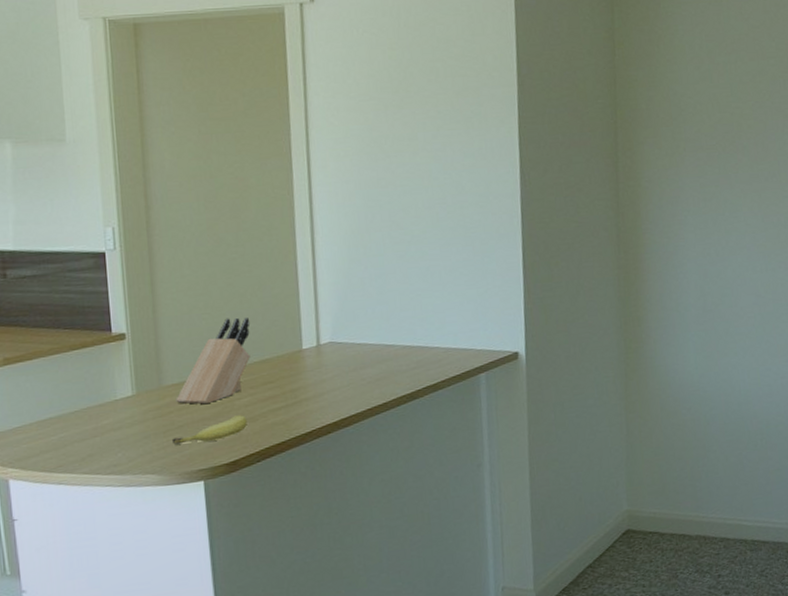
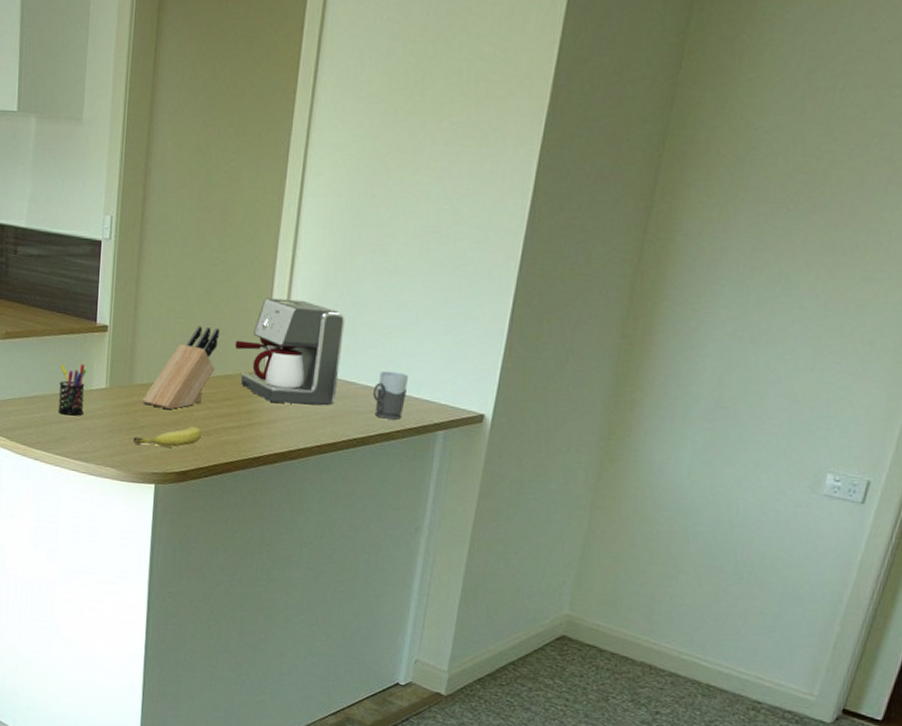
pen holder: none [75,376,110,431] -> present [58,364,87,416]
coffee maker: none [267,278,378,377] -> present [235,298,346,405]
mug: none [412,328,445,372] -> present [372,371,408,420]

